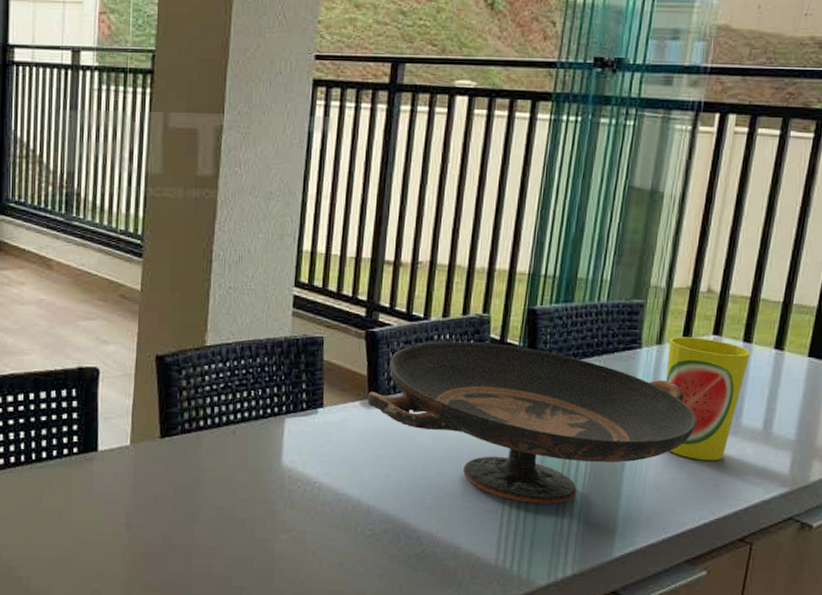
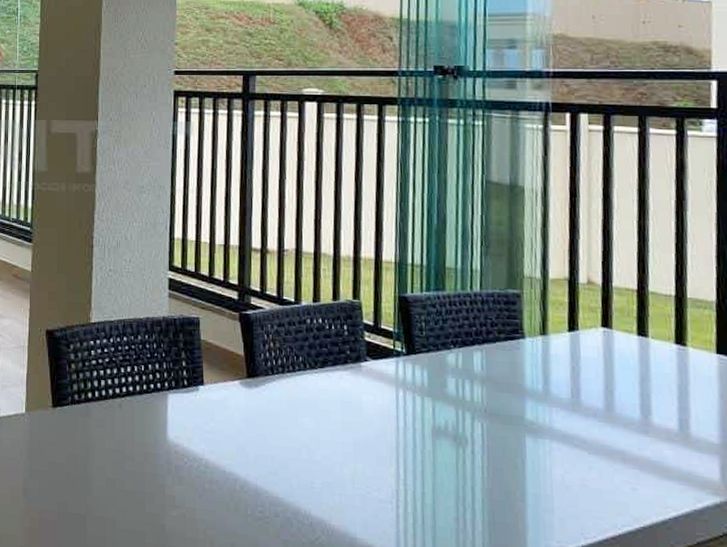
decorative bowl: present [366,341,697,505] -> none [245,325,600,499]
cup: present [666,337,751,461] -> none [553,328,649,462]

